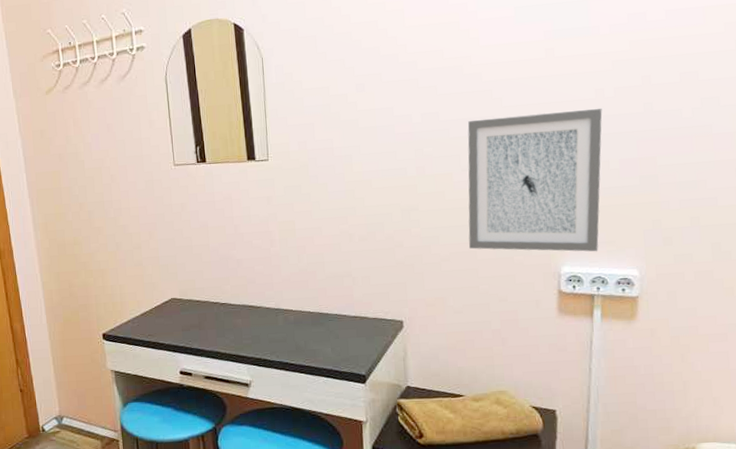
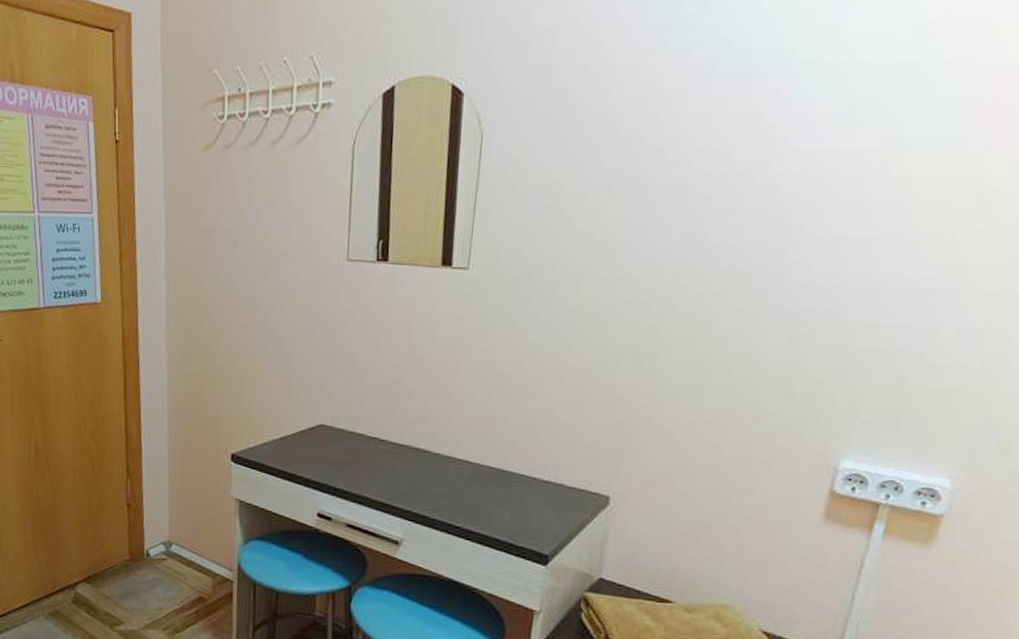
wall art: present [467,109,603,252] -> none [716,249,947,448]

